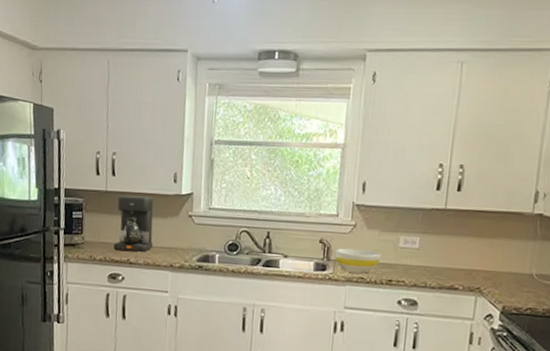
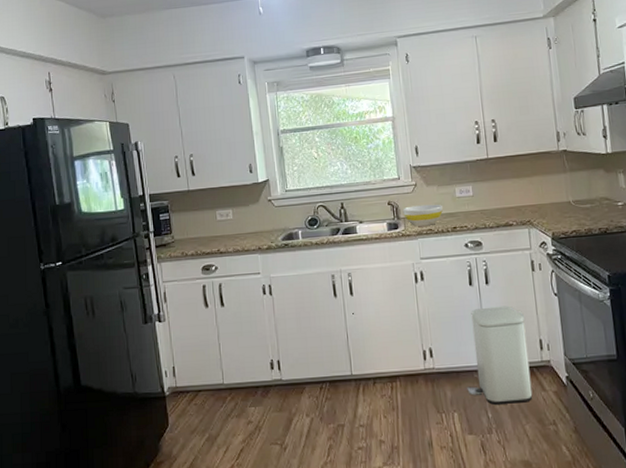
coffee maker: present [113,195,154,252] -> none [201,188,240,244]

